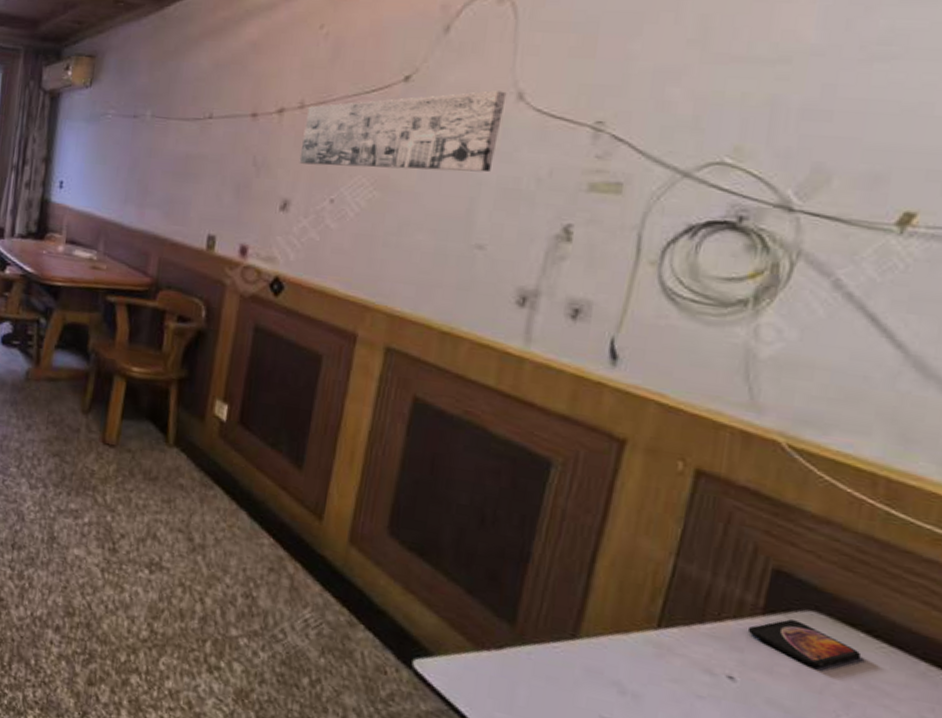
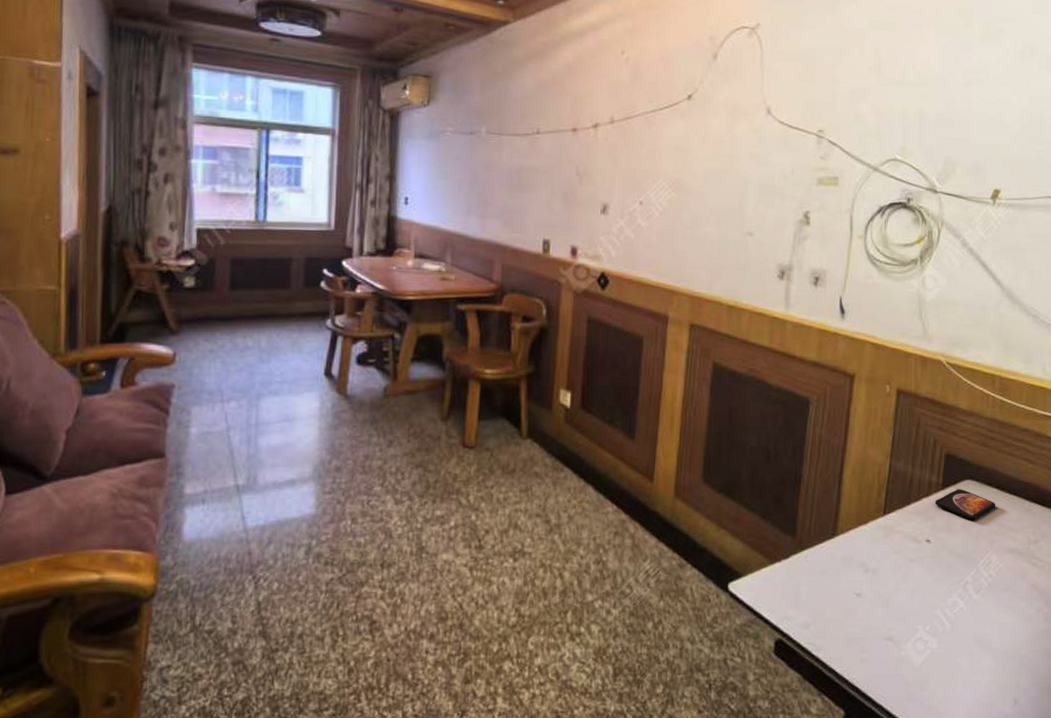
wall art: present [299,91,507,173] -> none [613,107,759,173]

